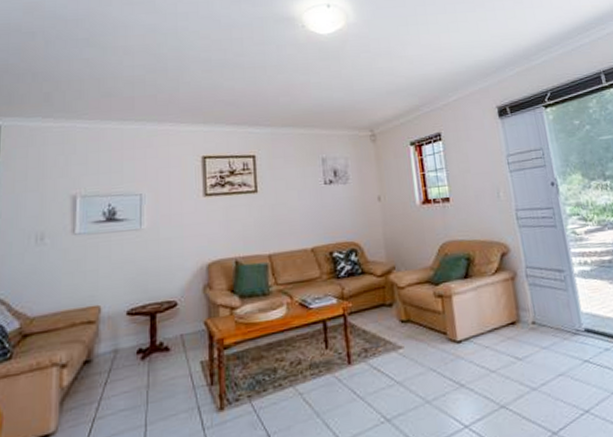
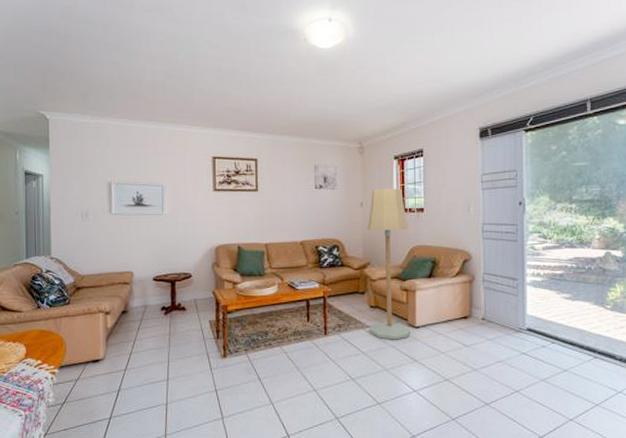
floor lamp: none [387,177,451,362] -> present [367,188,410,340]

